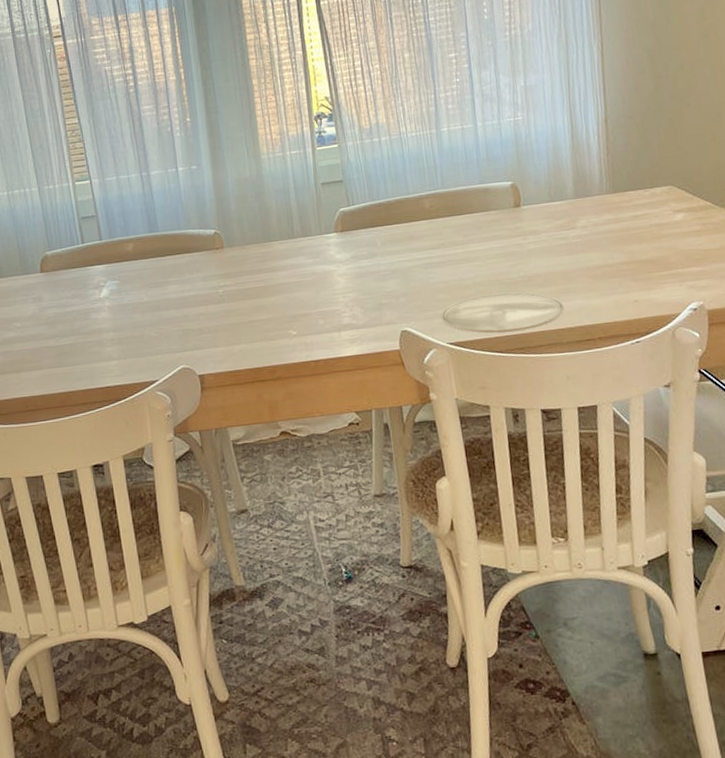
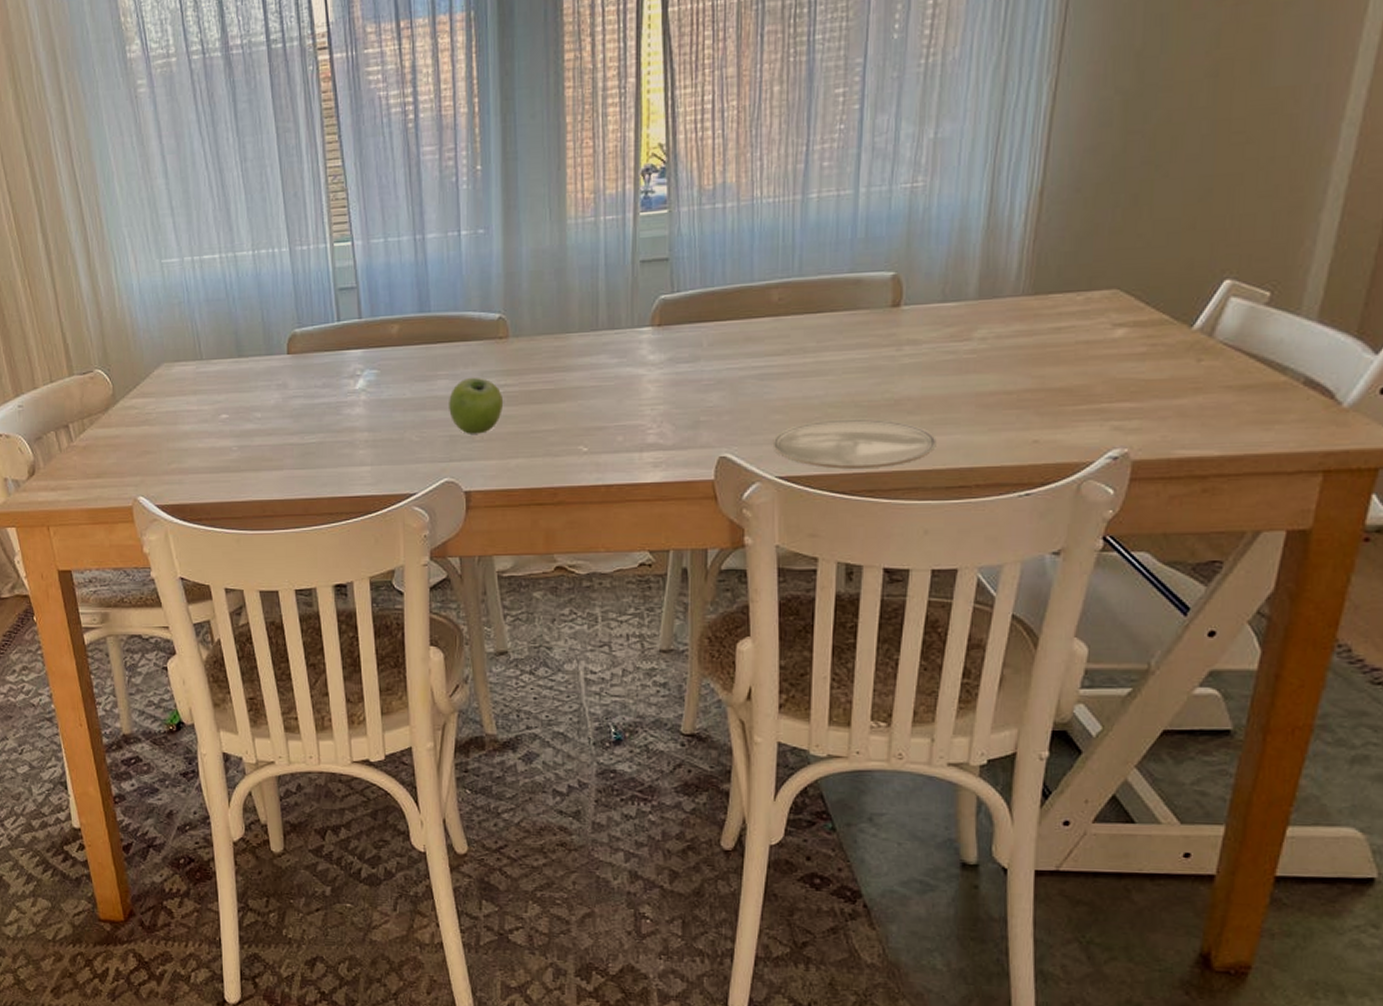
fruit: none [179,281,224,328] -> present [449,377,502,434]

